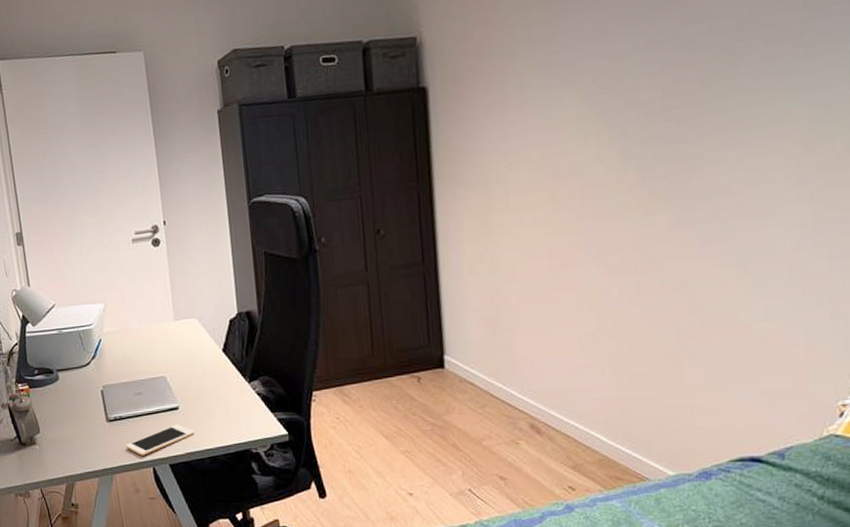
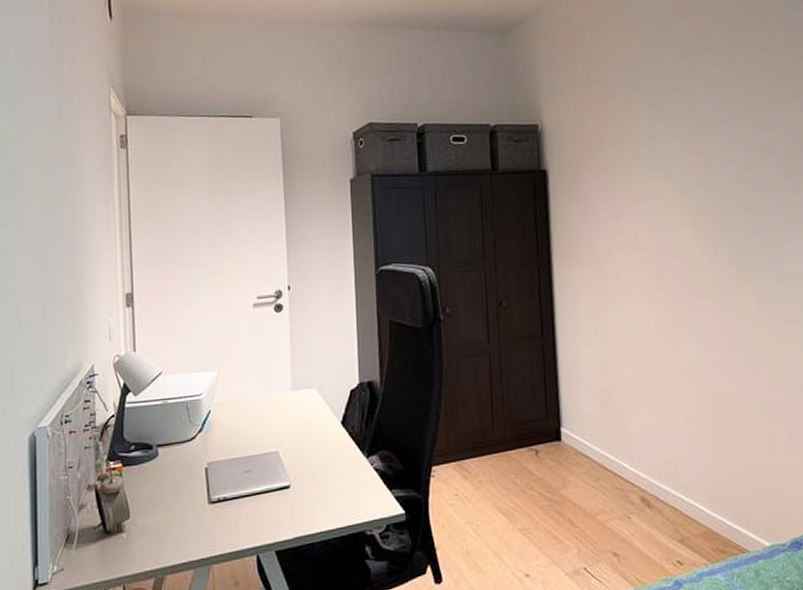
cell phone: present [126,424,194,456] -> none [228,505,305,542]

